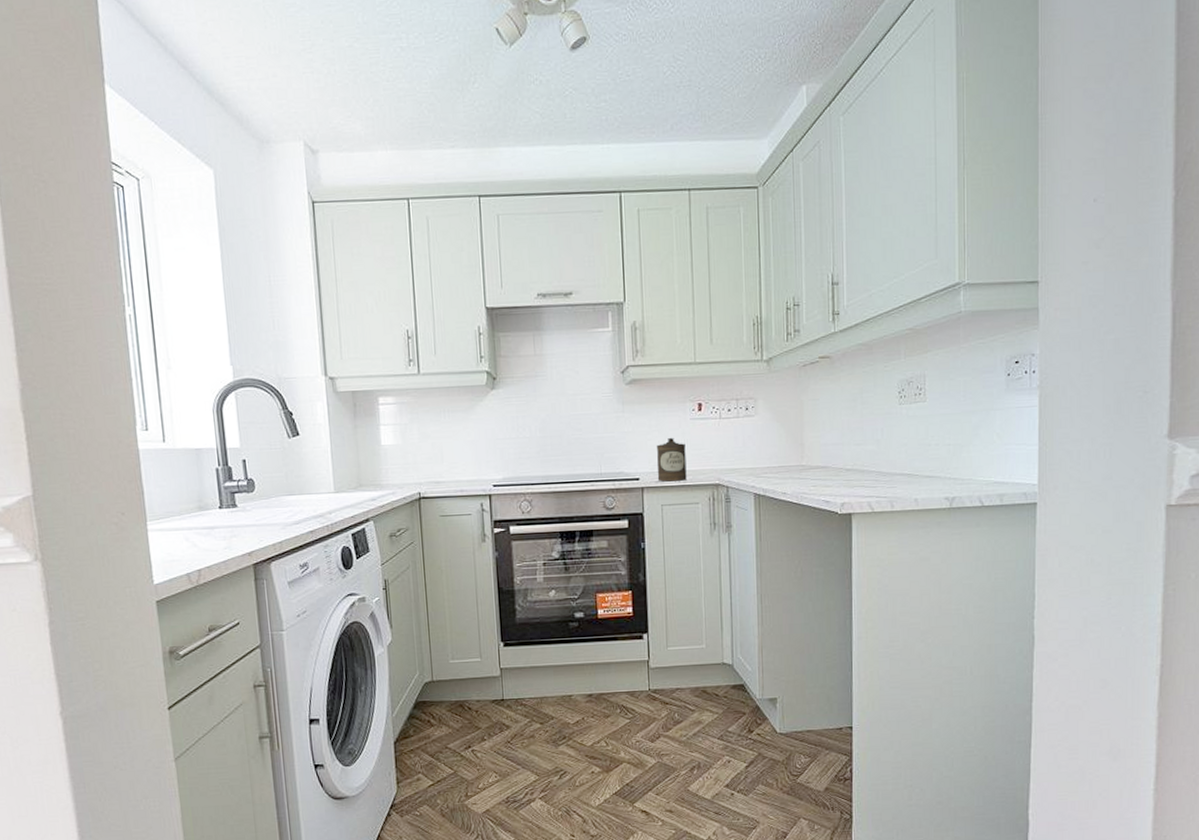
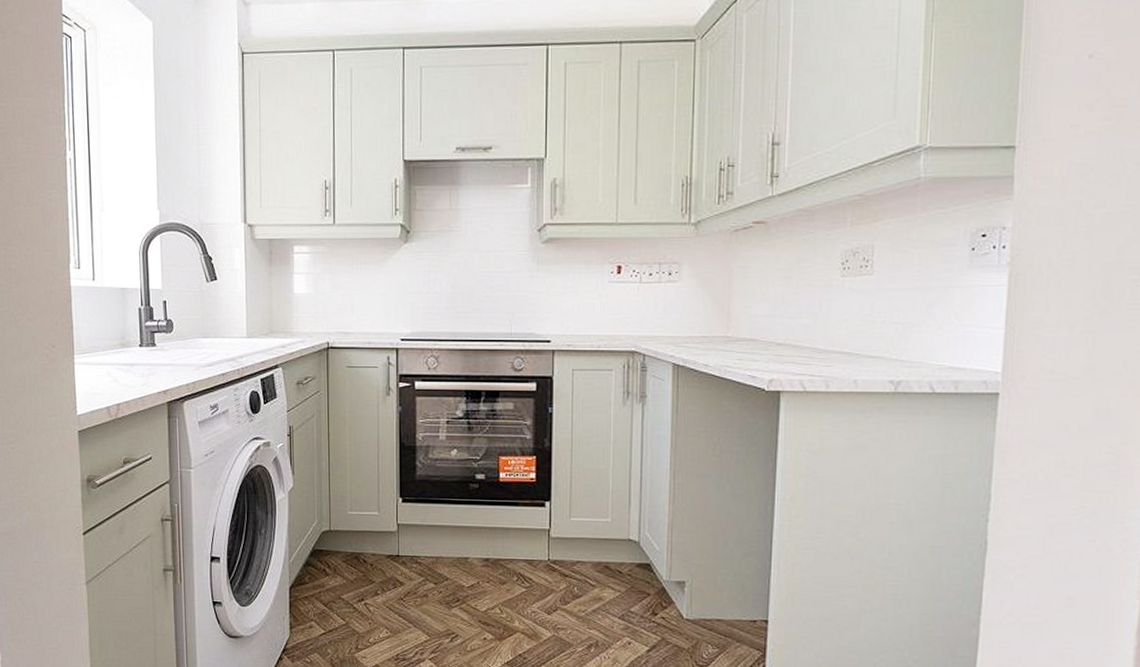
canister: present [656,437,687,482] -> none [569,299,601,346]

